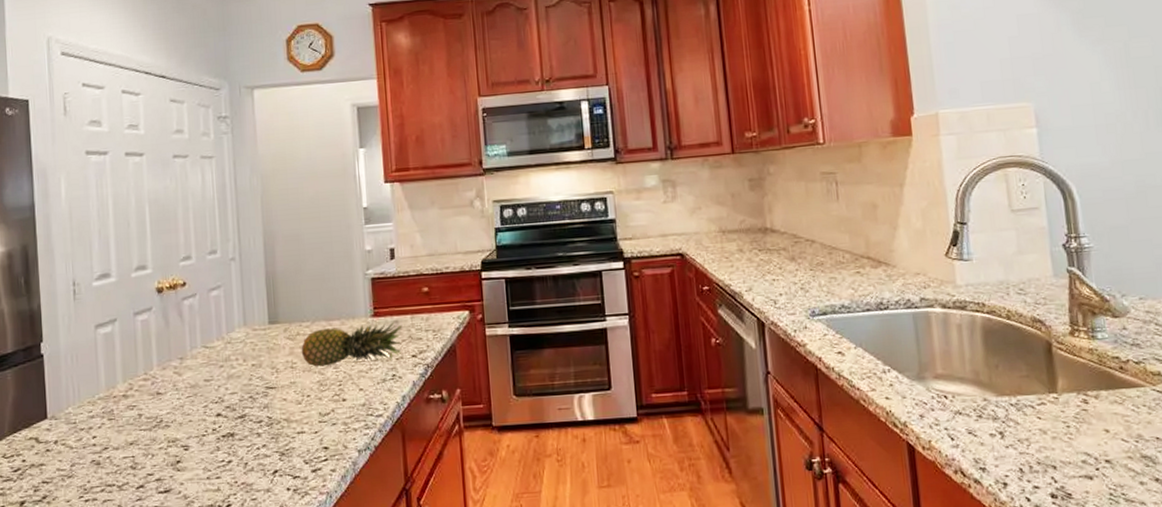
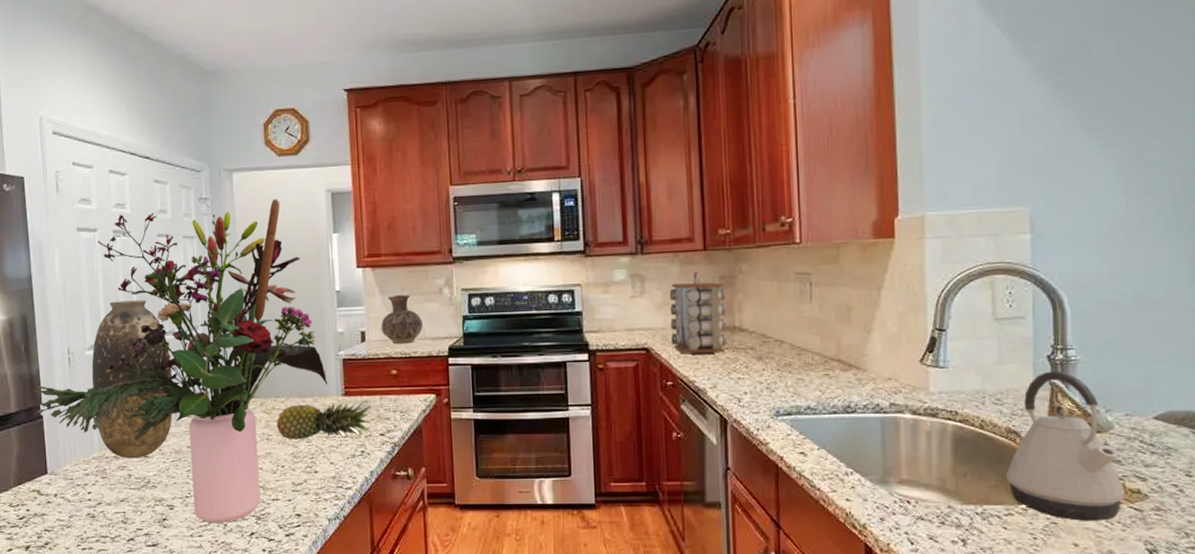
bouquet: none [35,114,356,463] -> present [34,198,328,524]
vase: none [99,224,189,397] -> present [92,300,173,459]
ceramic jug: none [410,208,454,260] -> present [381,294,423,344]
spice rack: none [701,174,760,258] -> present [669,271,727,354]
kettle: none [1034,258,1148,407] -> present [1005,370,1126,521]

